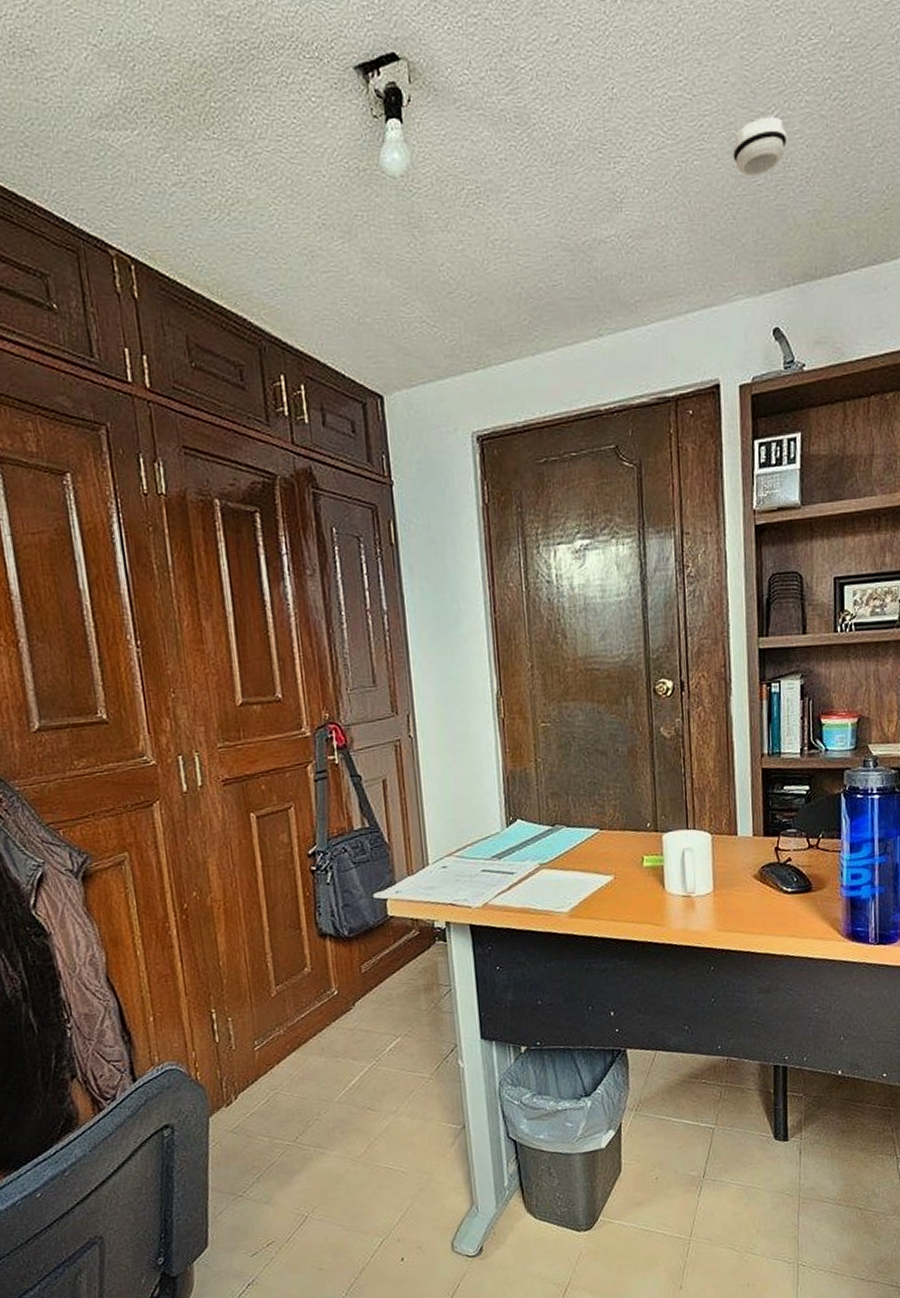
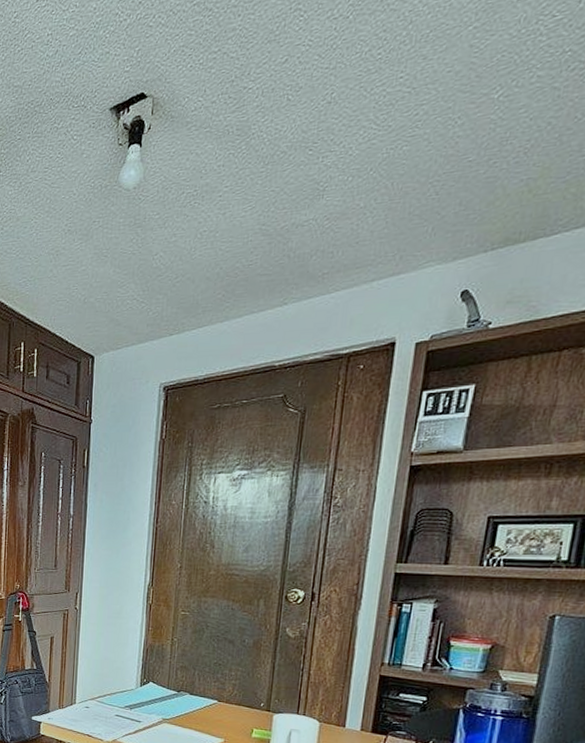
smoke detector: present [733,116,788,177] -> none [445,96,511,155]

